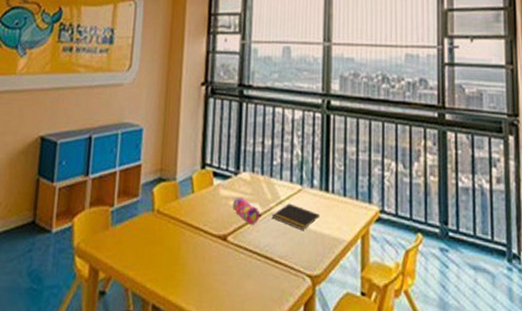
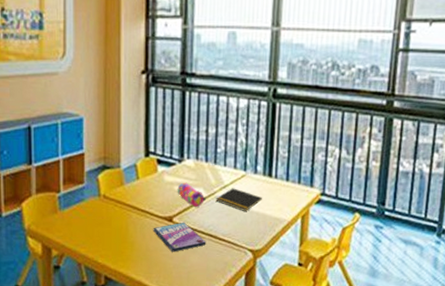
video game case: none [206,241,262,277] -> present [153,222,207,252]

